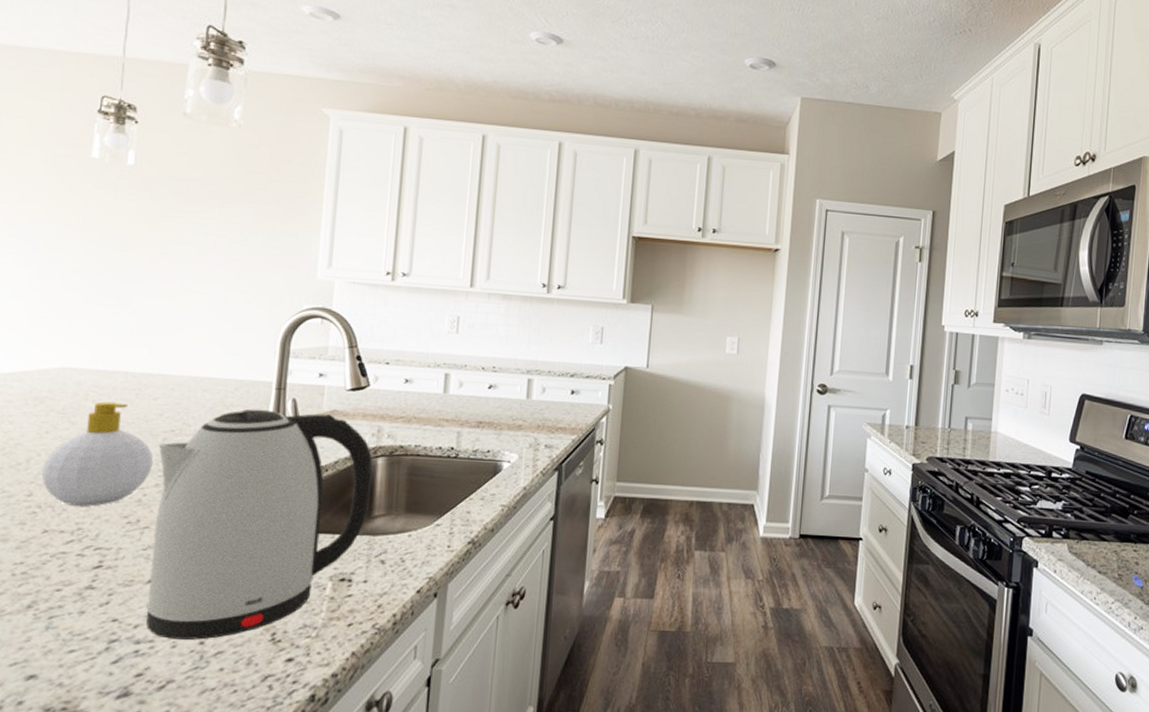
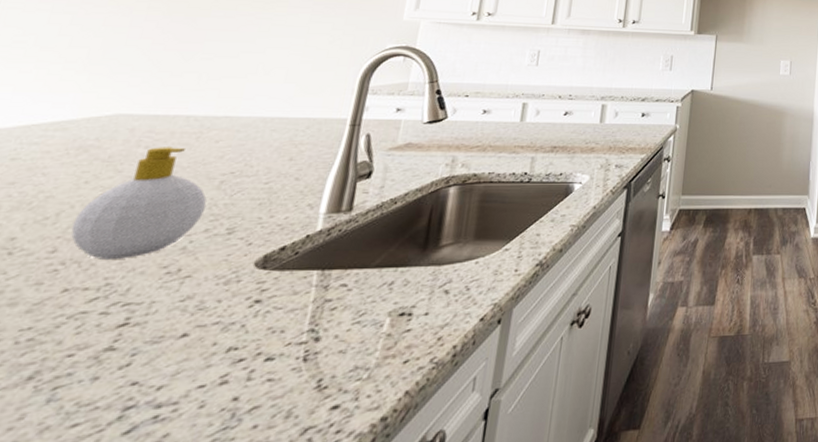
kettle: present [146,409,373,640] -> none [171,146,445,399]

